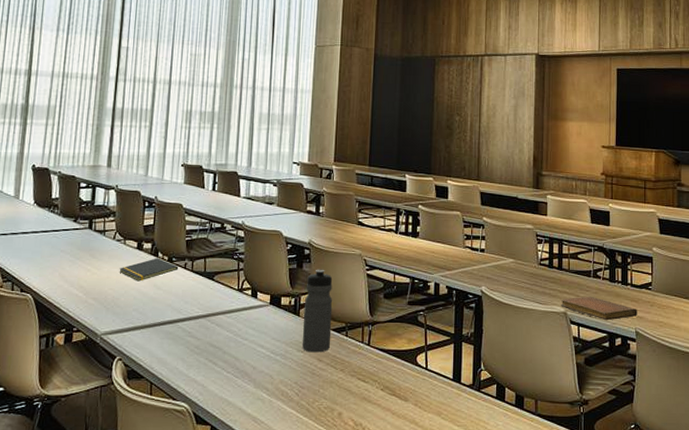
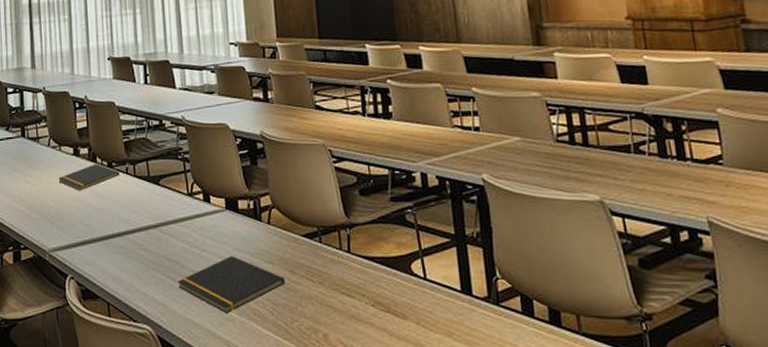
notepad: none [218,345,312,394] -> present [178,256,285,313]
water bottle: present [301,269,333,353] -> none [264,164,303,264]
notebook: present [561,296,637,321] -> none [593,178,707,209]

